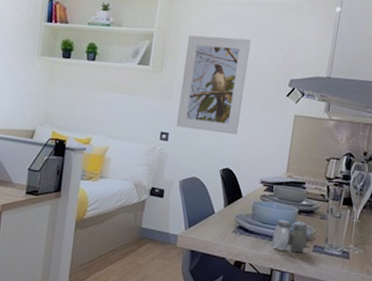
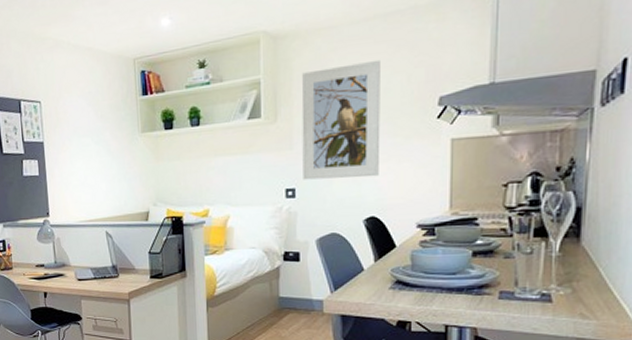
salt and pepper shaker: present [272,219,308,253] -> none [442,265,490,303]

